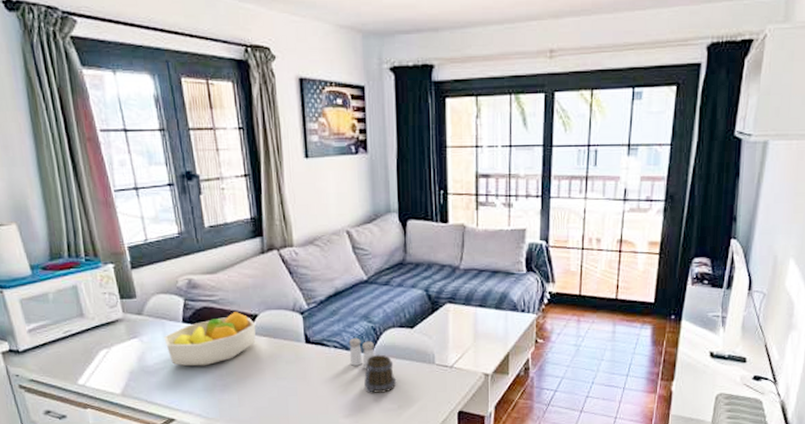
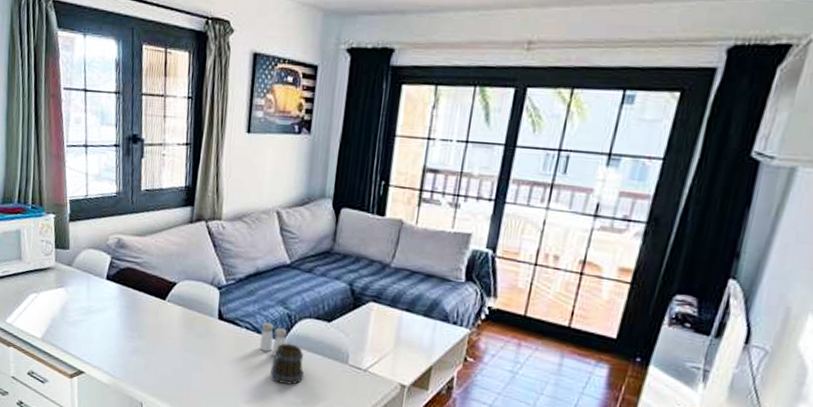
fruit bowl: present [164,312,256,367] -> none [87,277,174,326]

